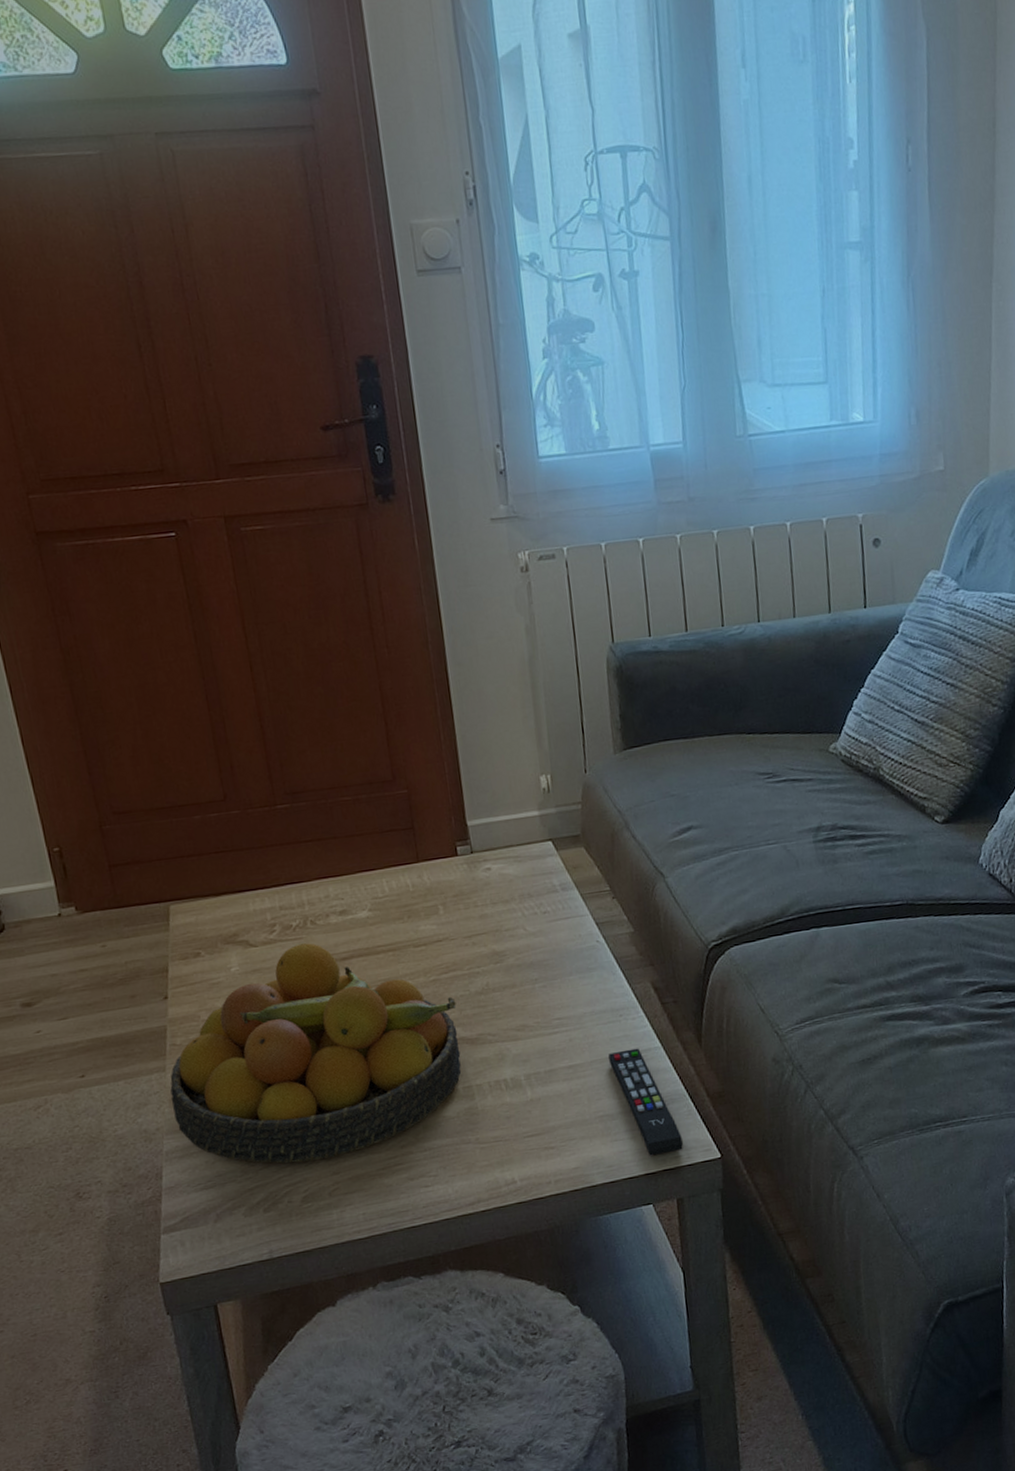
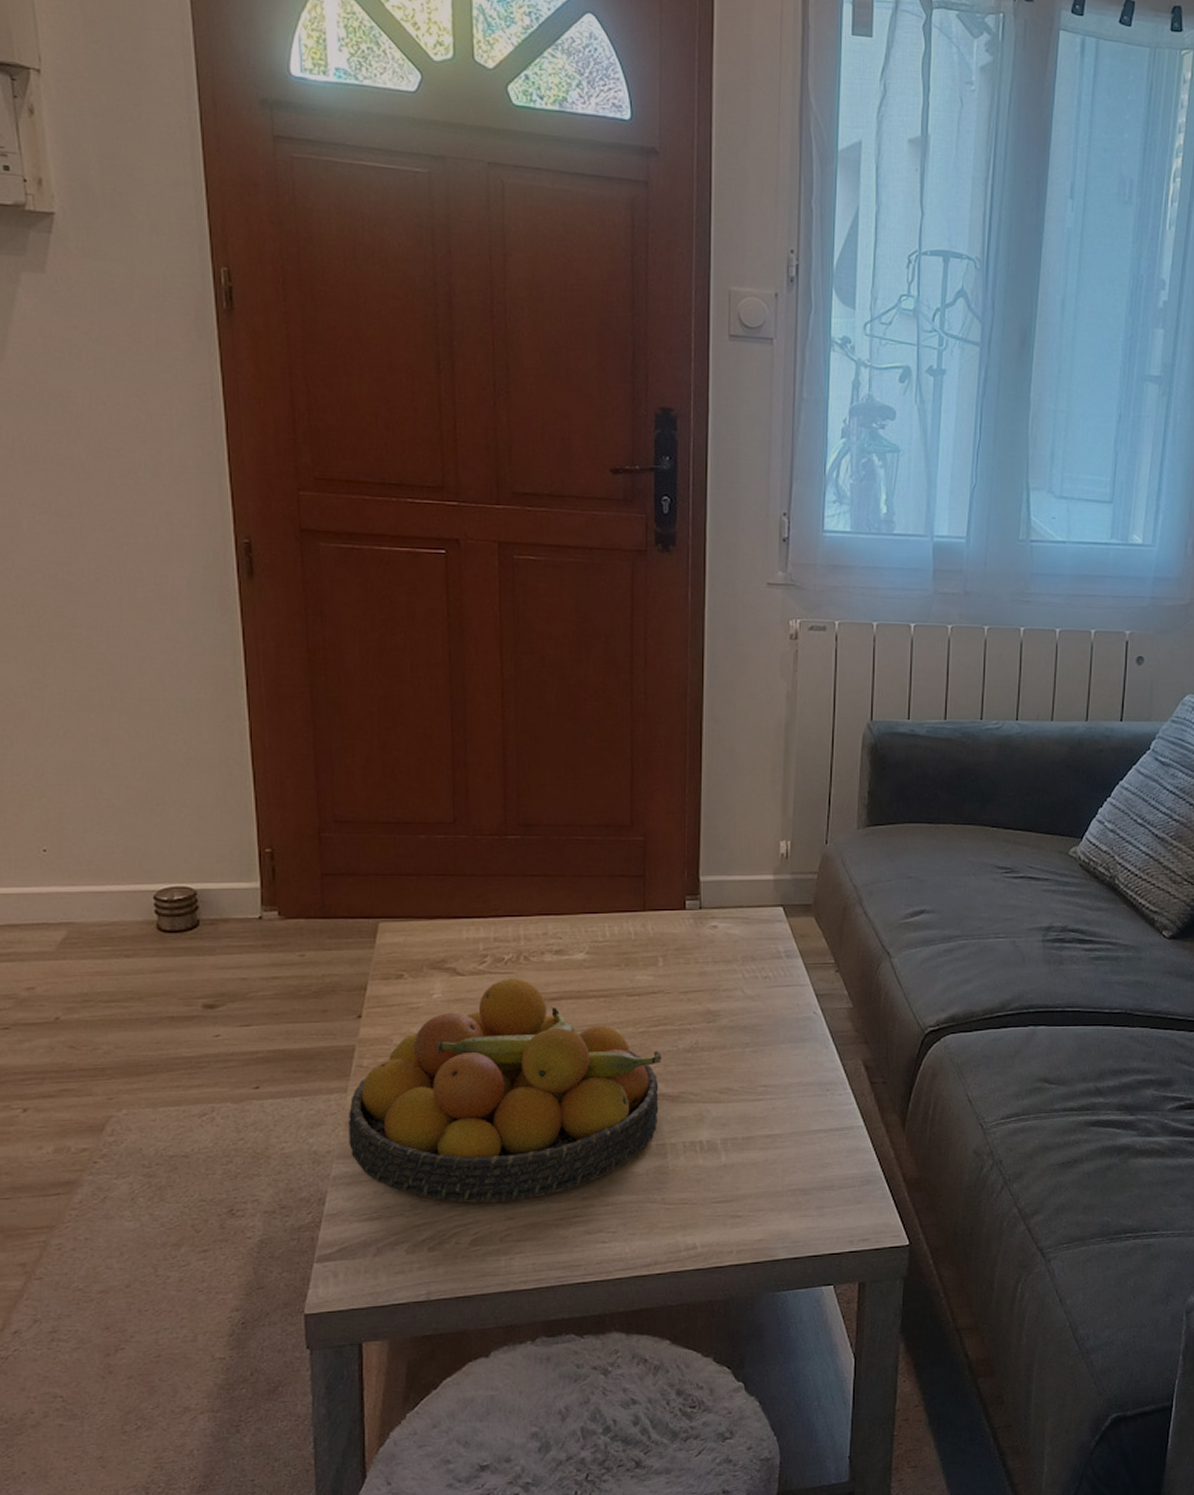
remote control: present [608,1048,684,1156] -> none [810,1125,874,1236]

